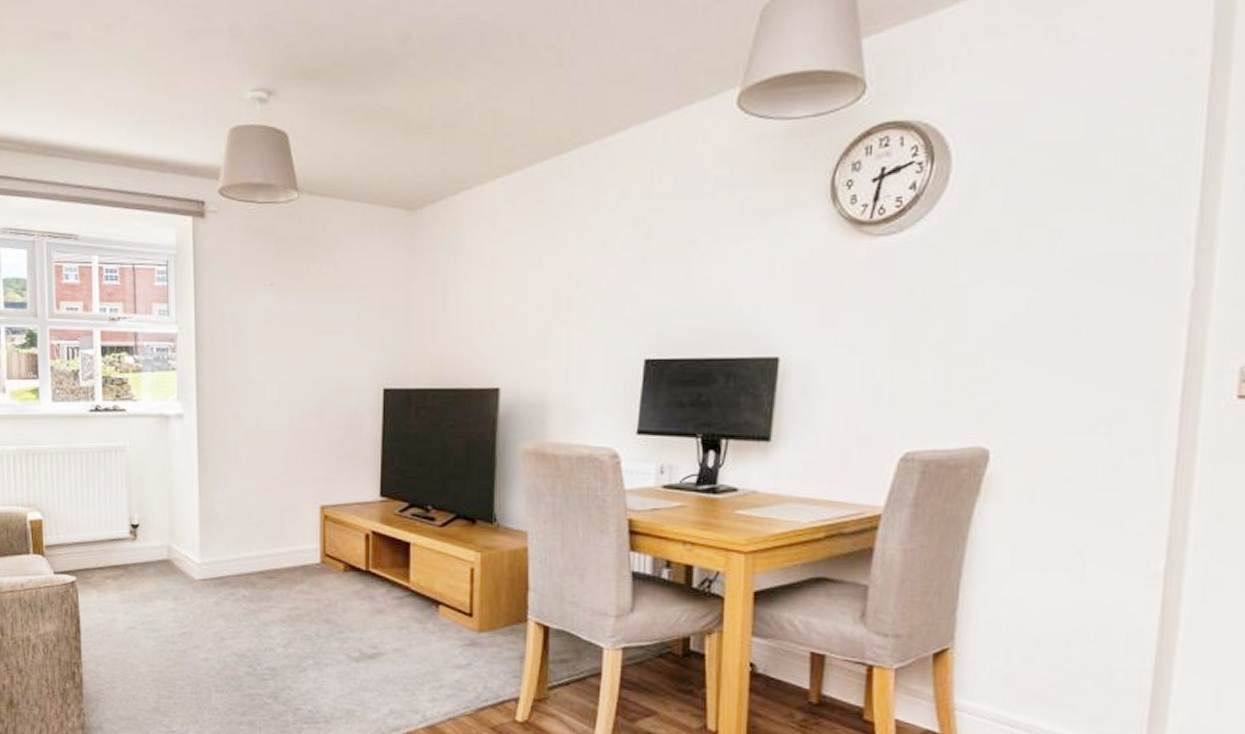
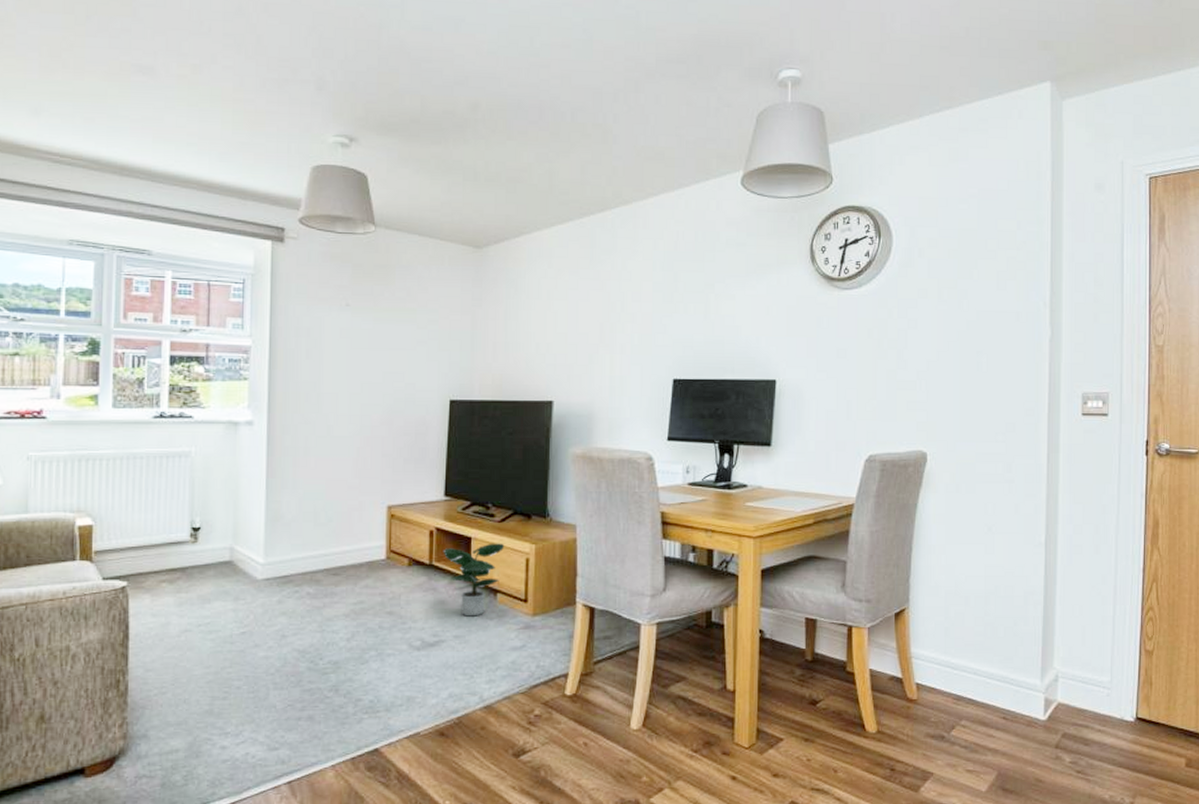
potted plant: none [380,549,446,629] -> present [443,543,504,617]

